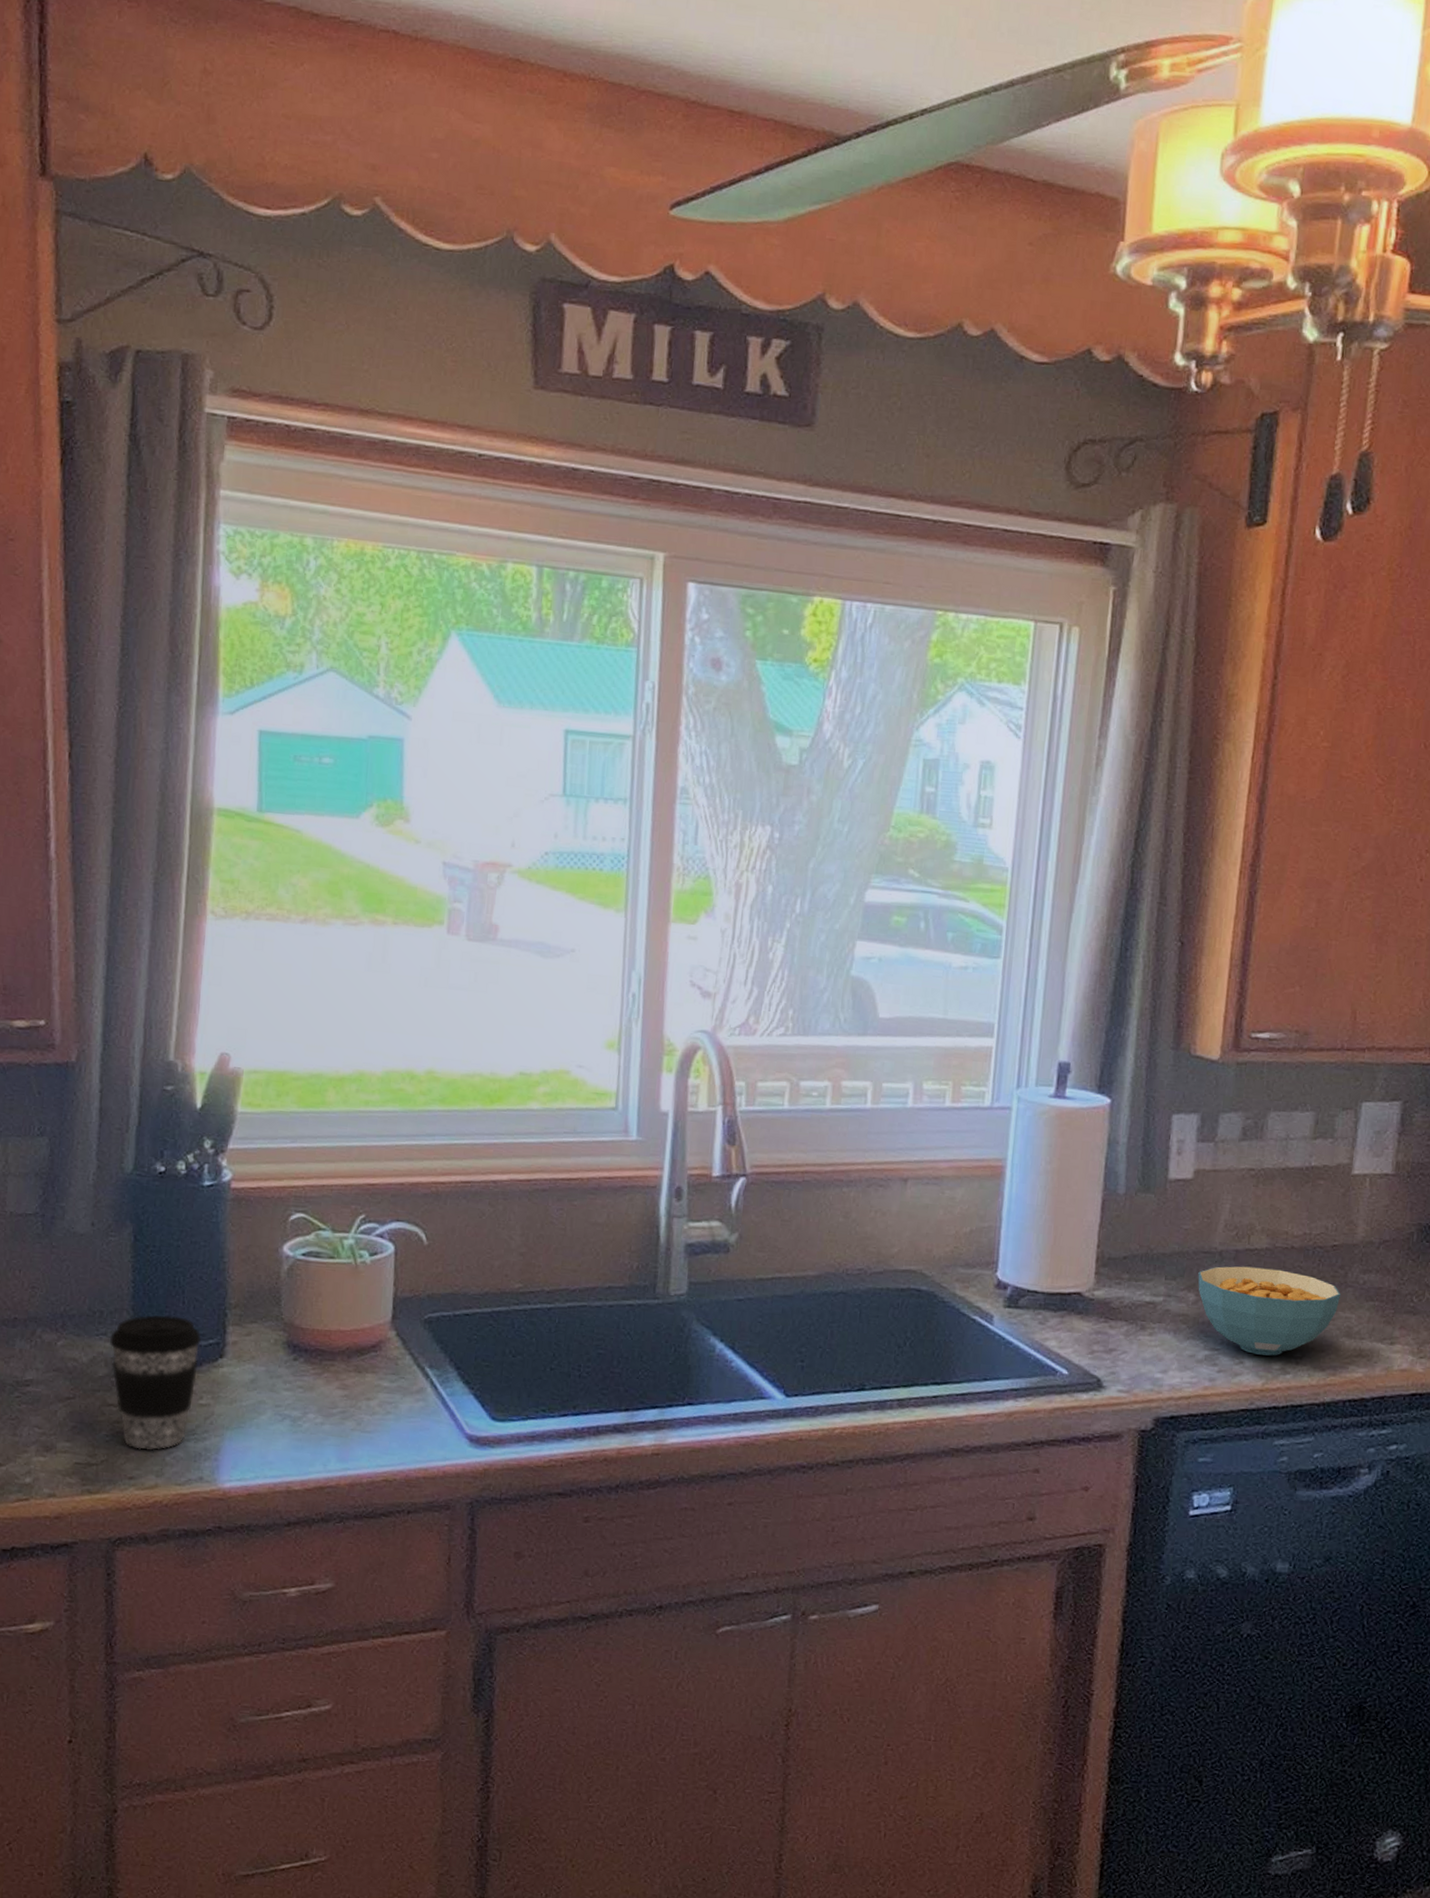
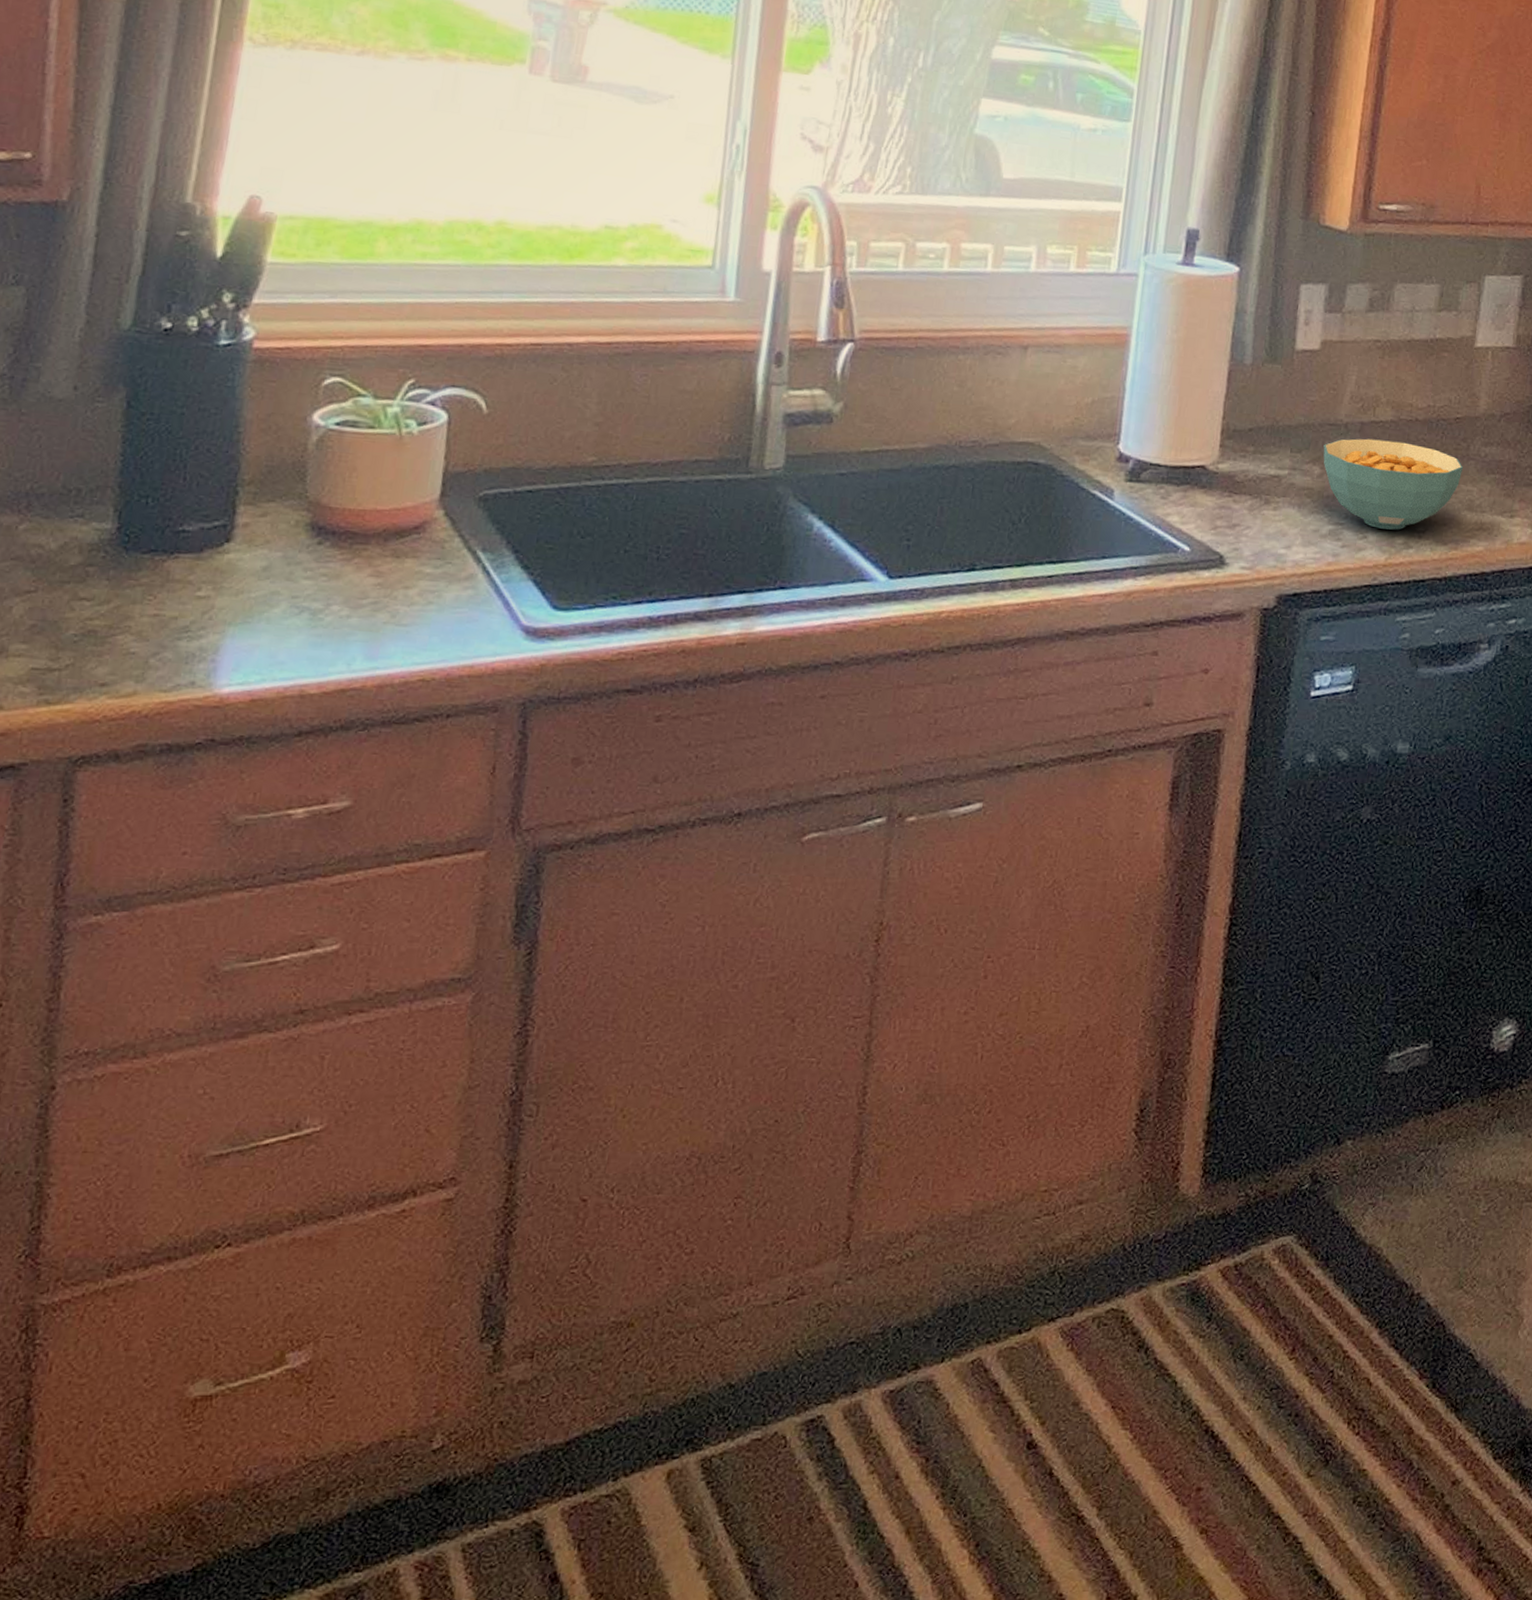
coffee cup: present [109,1315,201,1450] -> none [87,493,205,651]

